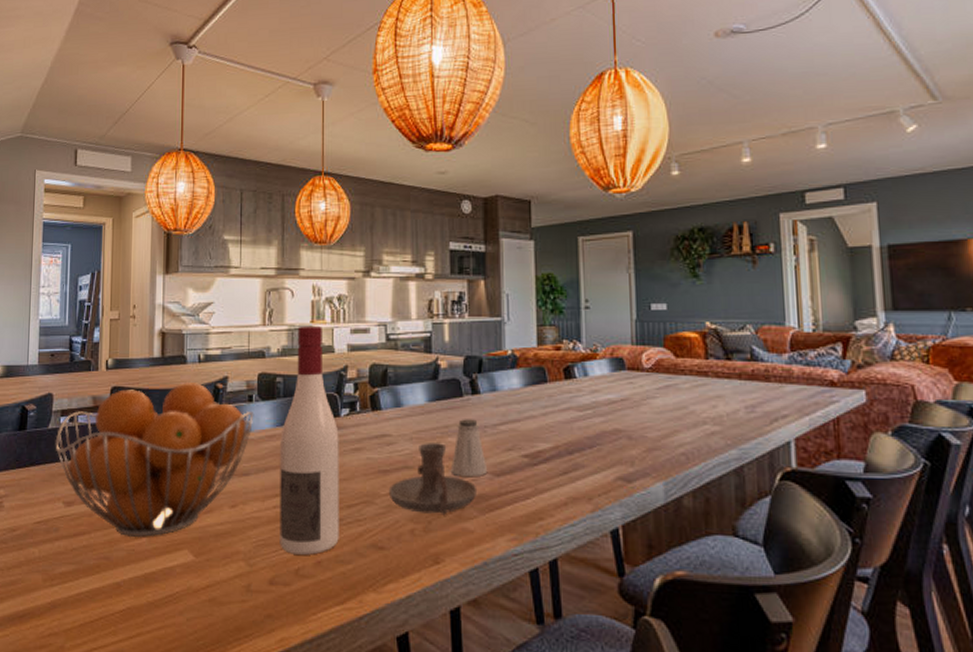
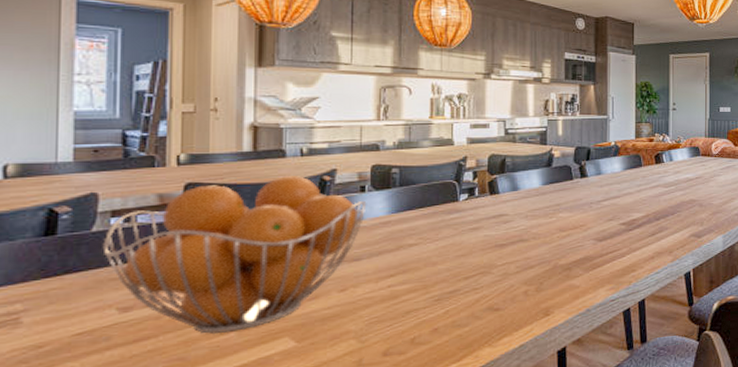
wine bottle: present [279,325,339,555] -> none [394,121,457,326]
candle holder: present [388,443,478,516] -> none [504,218,583,277]
saltshaker: present [450,419,488,478] -> none [560,197,592,245]

